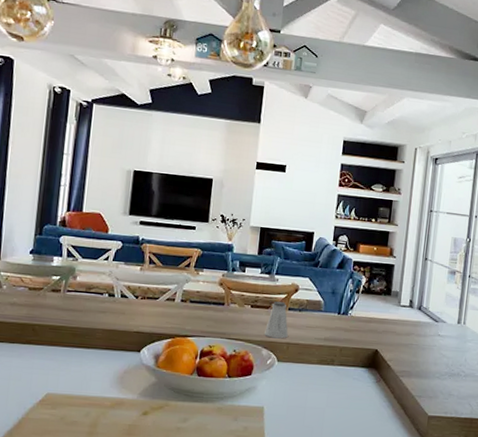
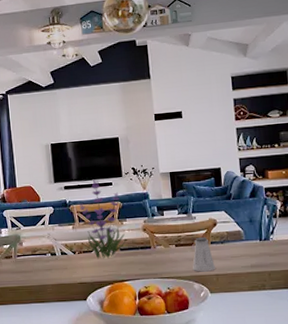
plant: none [148,220,201,309] -> present [79,180,127,258]

